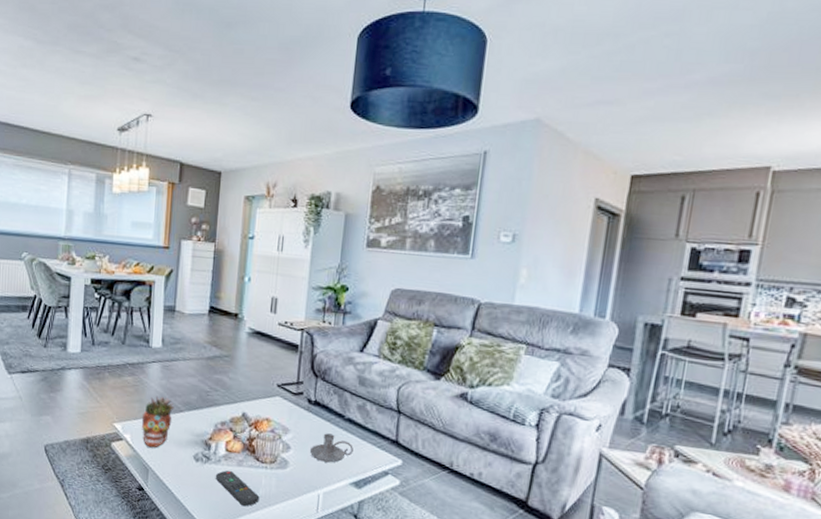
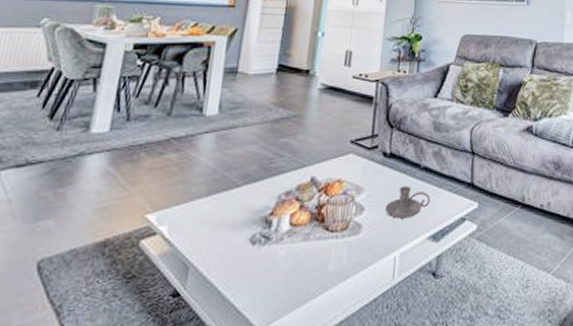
succulent planter: present [141,395,175,448] -> none [184,171,229,238]
remote control: present [215,470,260,507] -> none [275,249,329,290]

